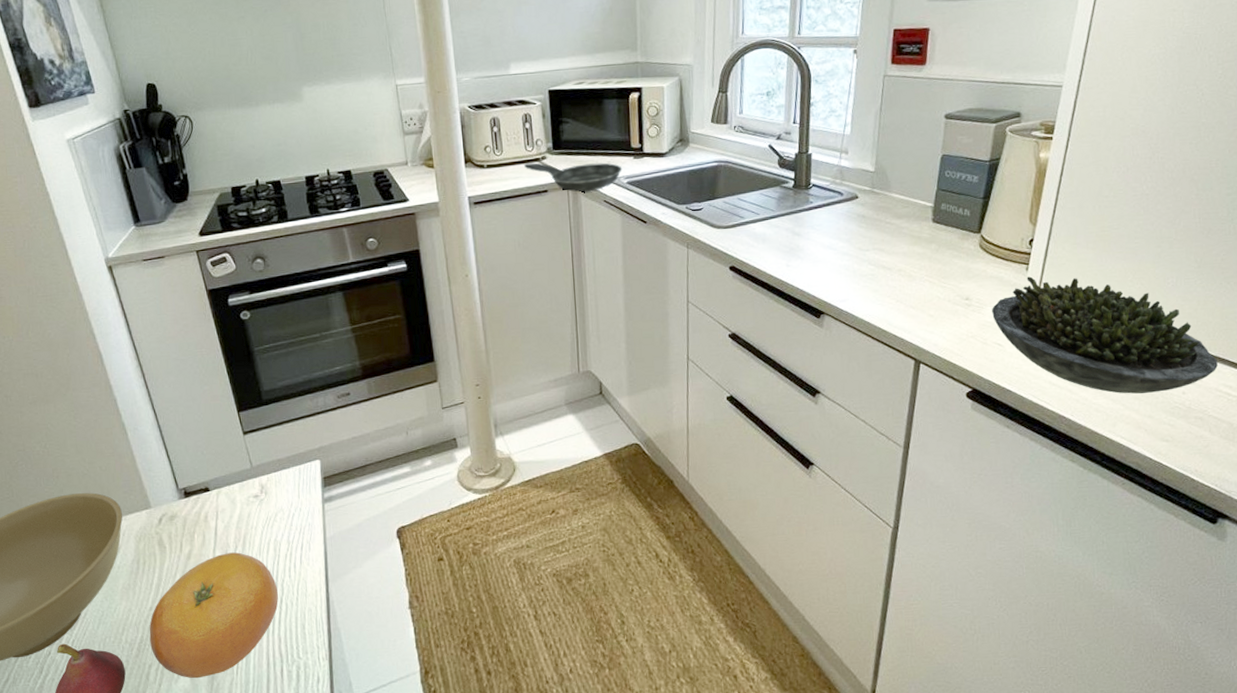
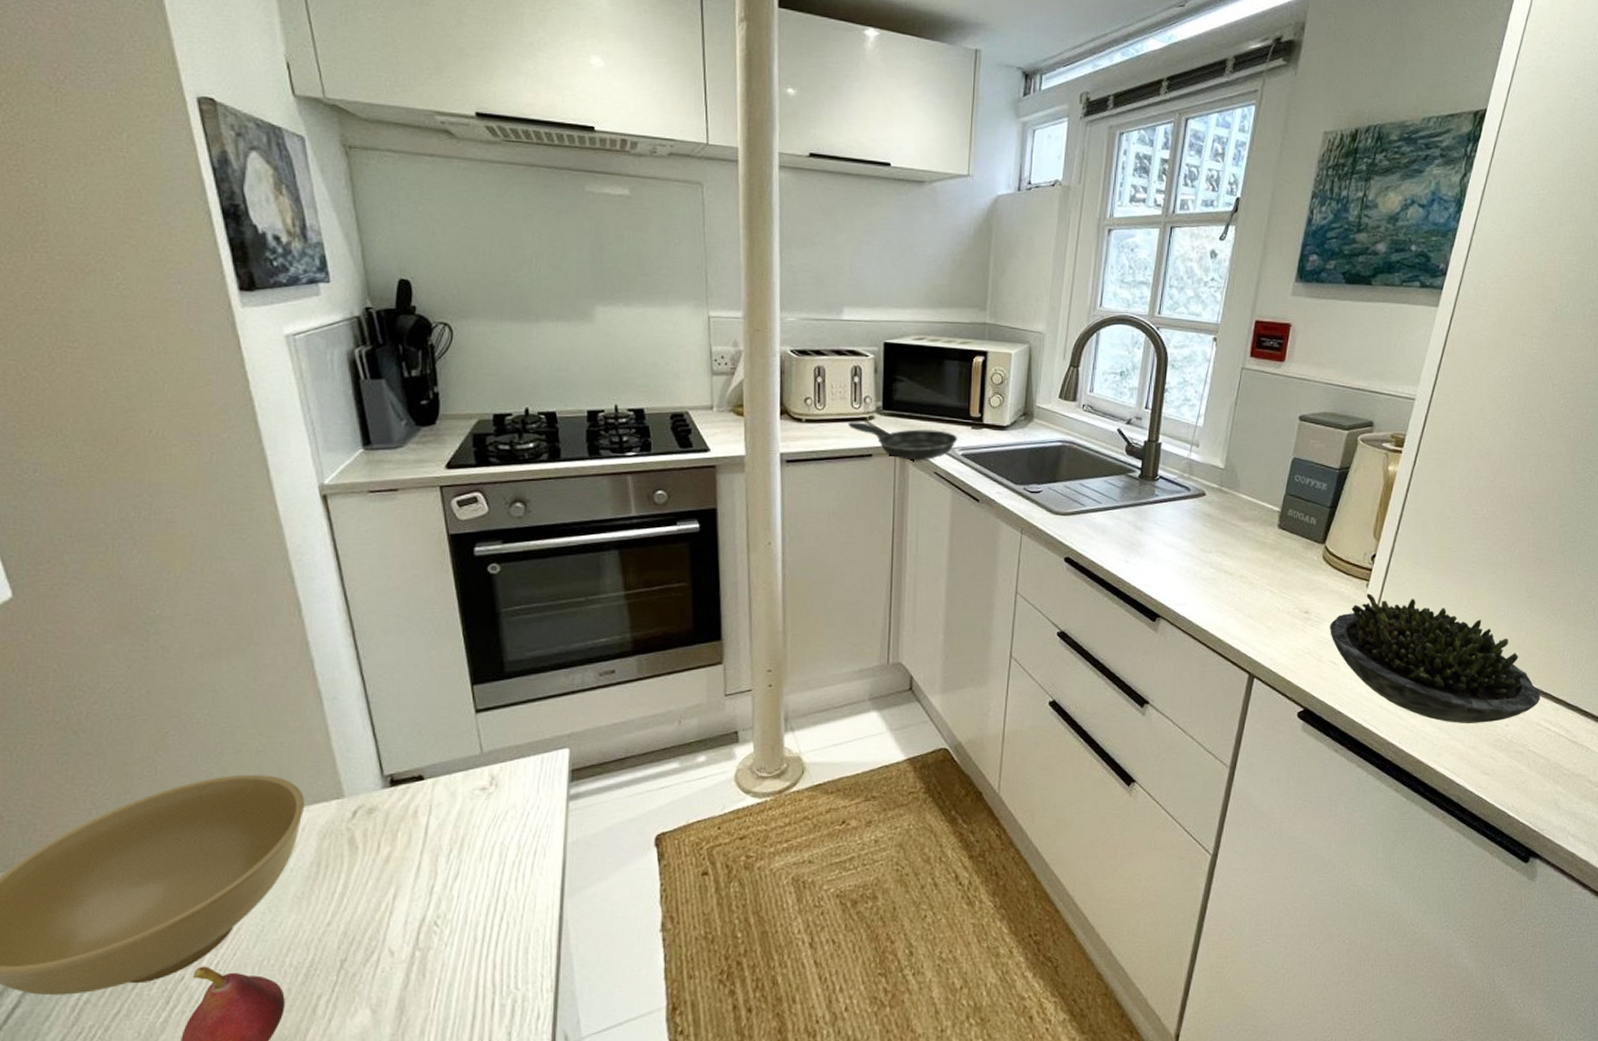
fruit: present [149,552,278,679] -> none [323,857,498,1013]

